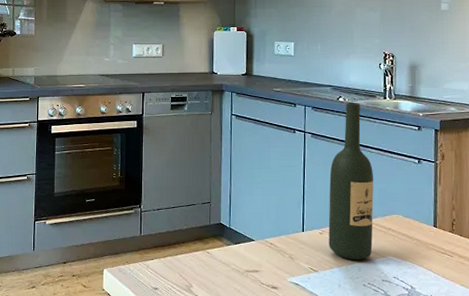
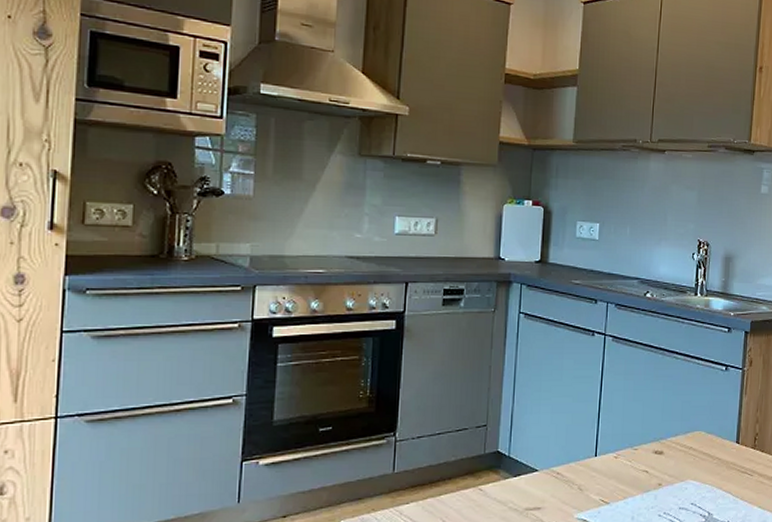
wine bottle: present [328,102,374,261] -> none [623,298,678,487]

